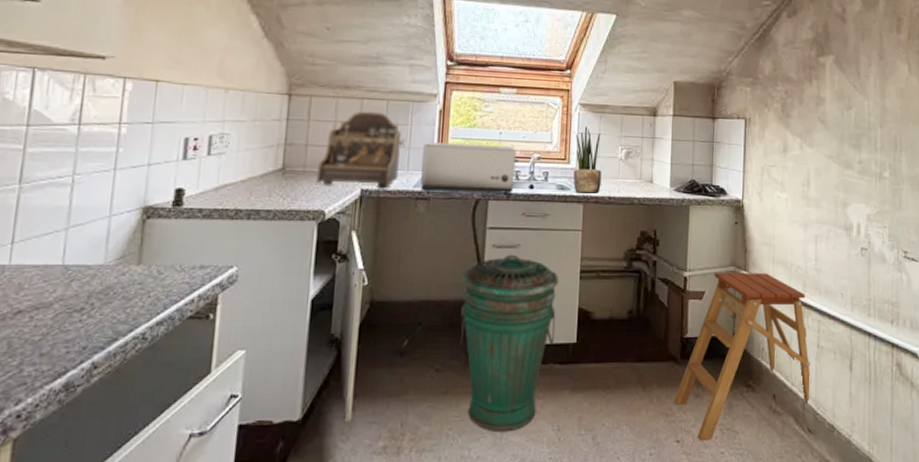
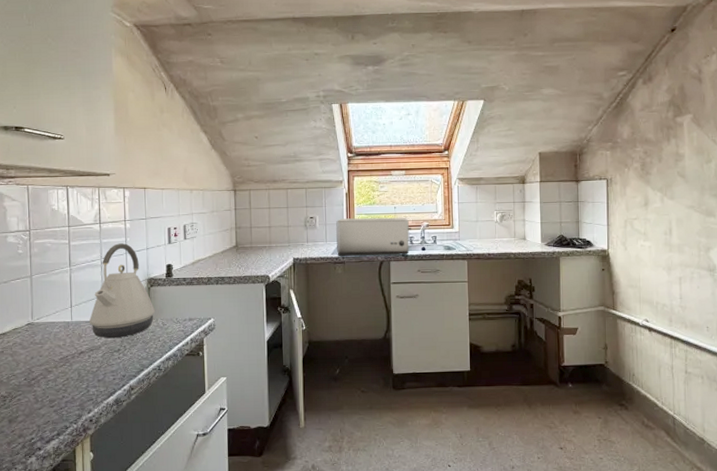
kettle: none [40,154,149,292] -> present [89,243,155,339]
spice rack: present [315,110,406,188] -> none [260,198,323,257]
trash can: present [459,254,559,432] -> none [375,302,452,437]
potted plant: present [573,126,602,195] -> none [457,197,481,253]
step ladder: present [674,273,814,441] -> none [556,311,685,449]

